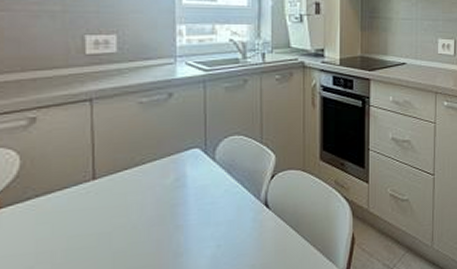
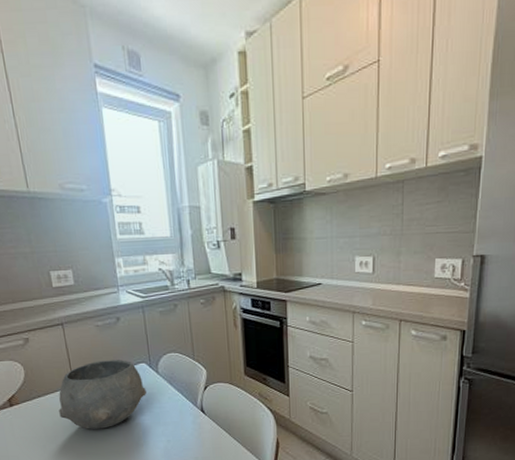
bowl: none [65,144,196,238] -> present [59,360,146,429]

